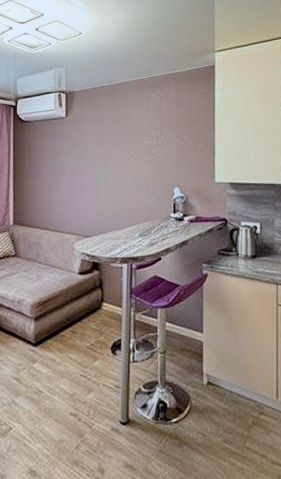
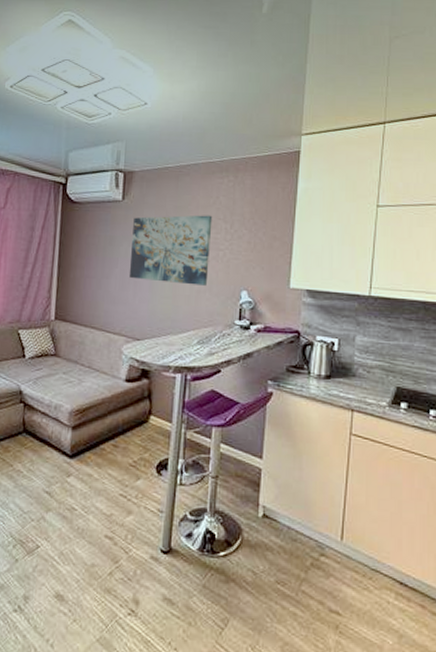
wall art: none [75,125,145,186] -> present [128,215,213,286]

